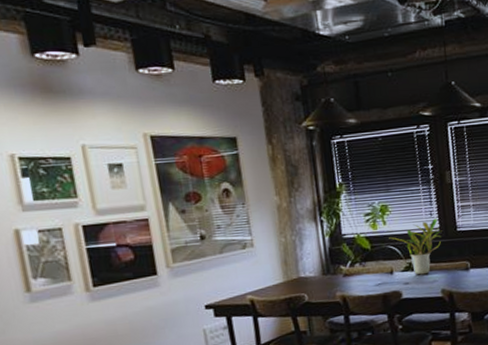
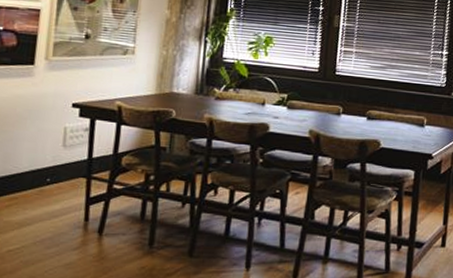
potted plant: present [389,218,442,275] -> none [267,58,321,112]

